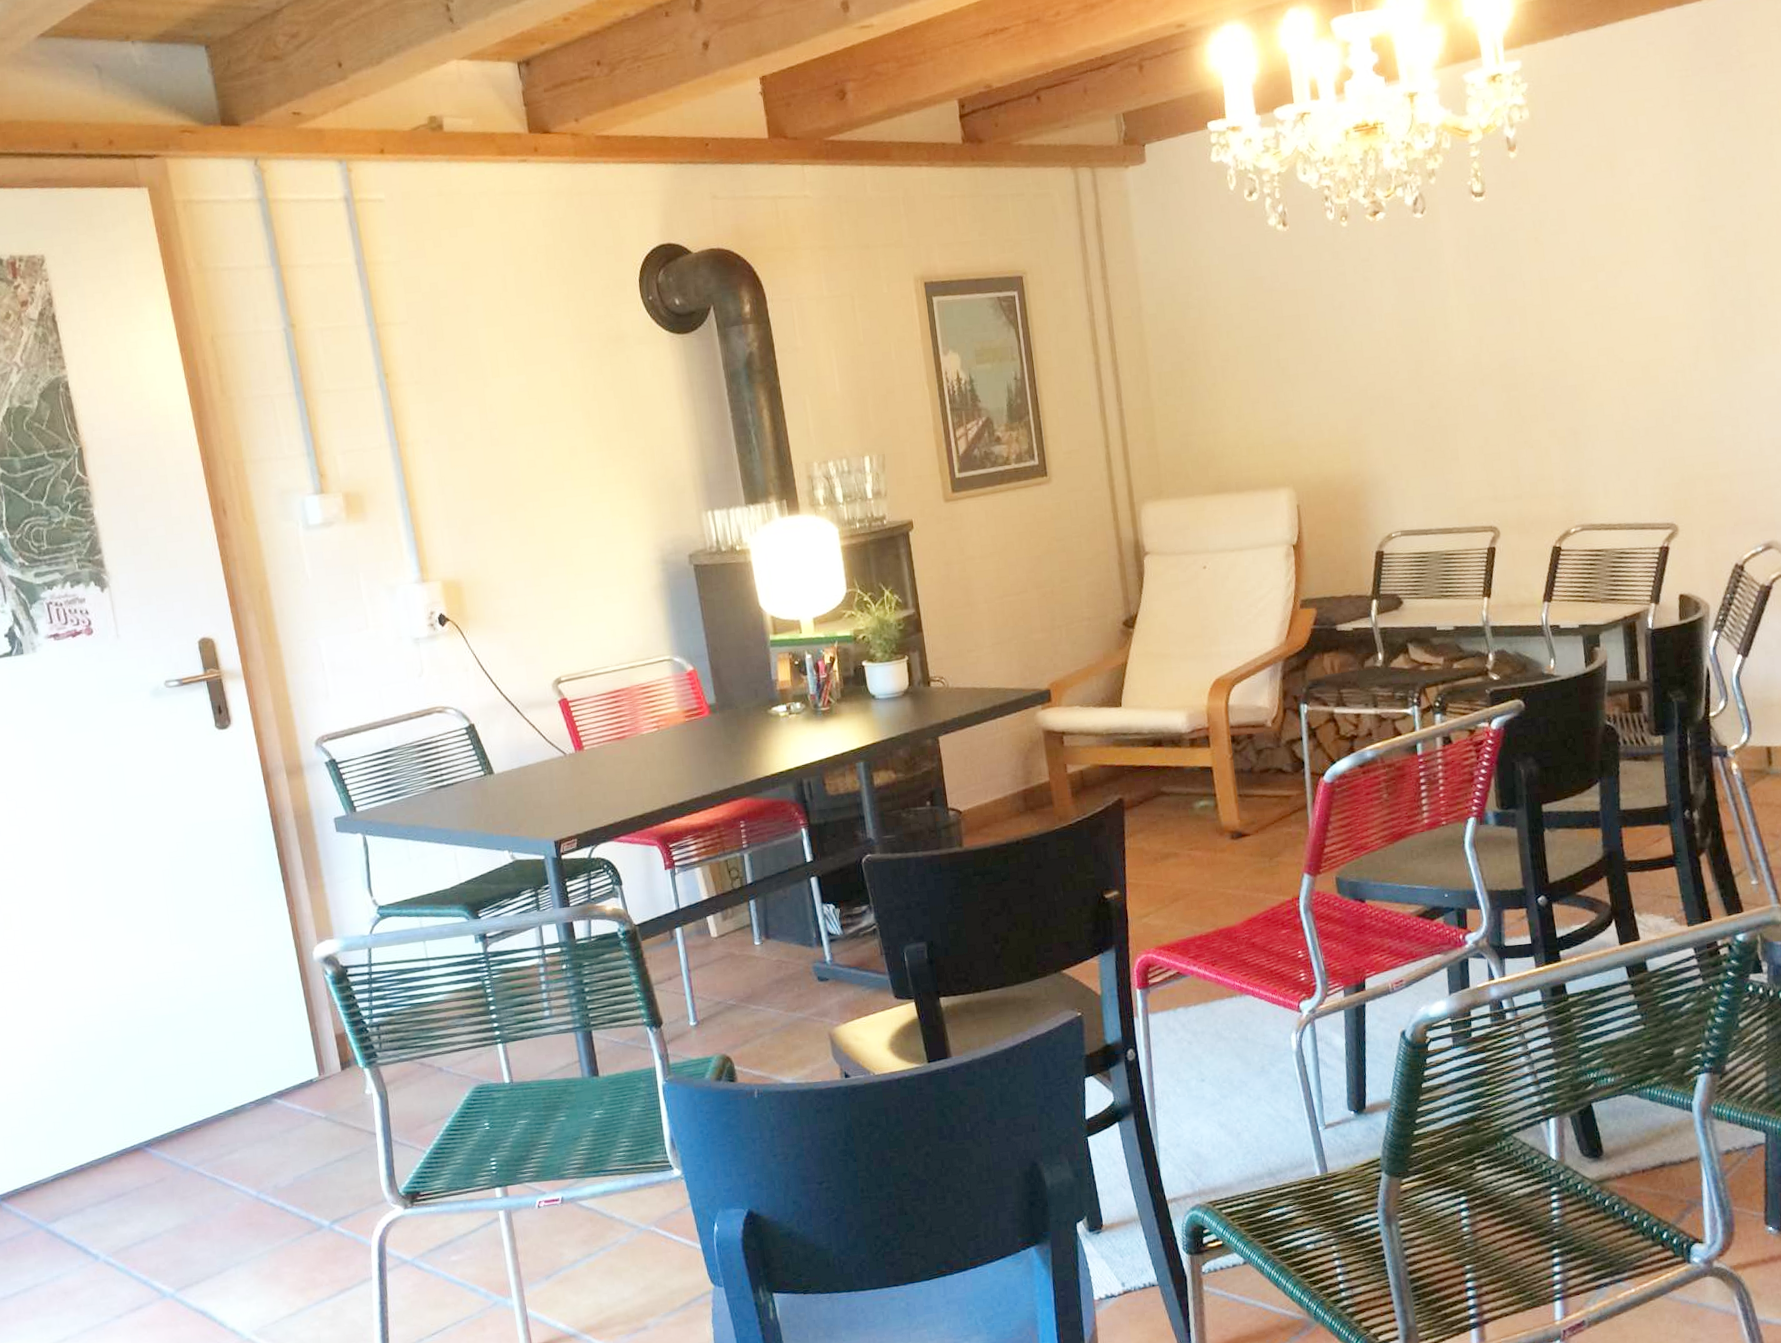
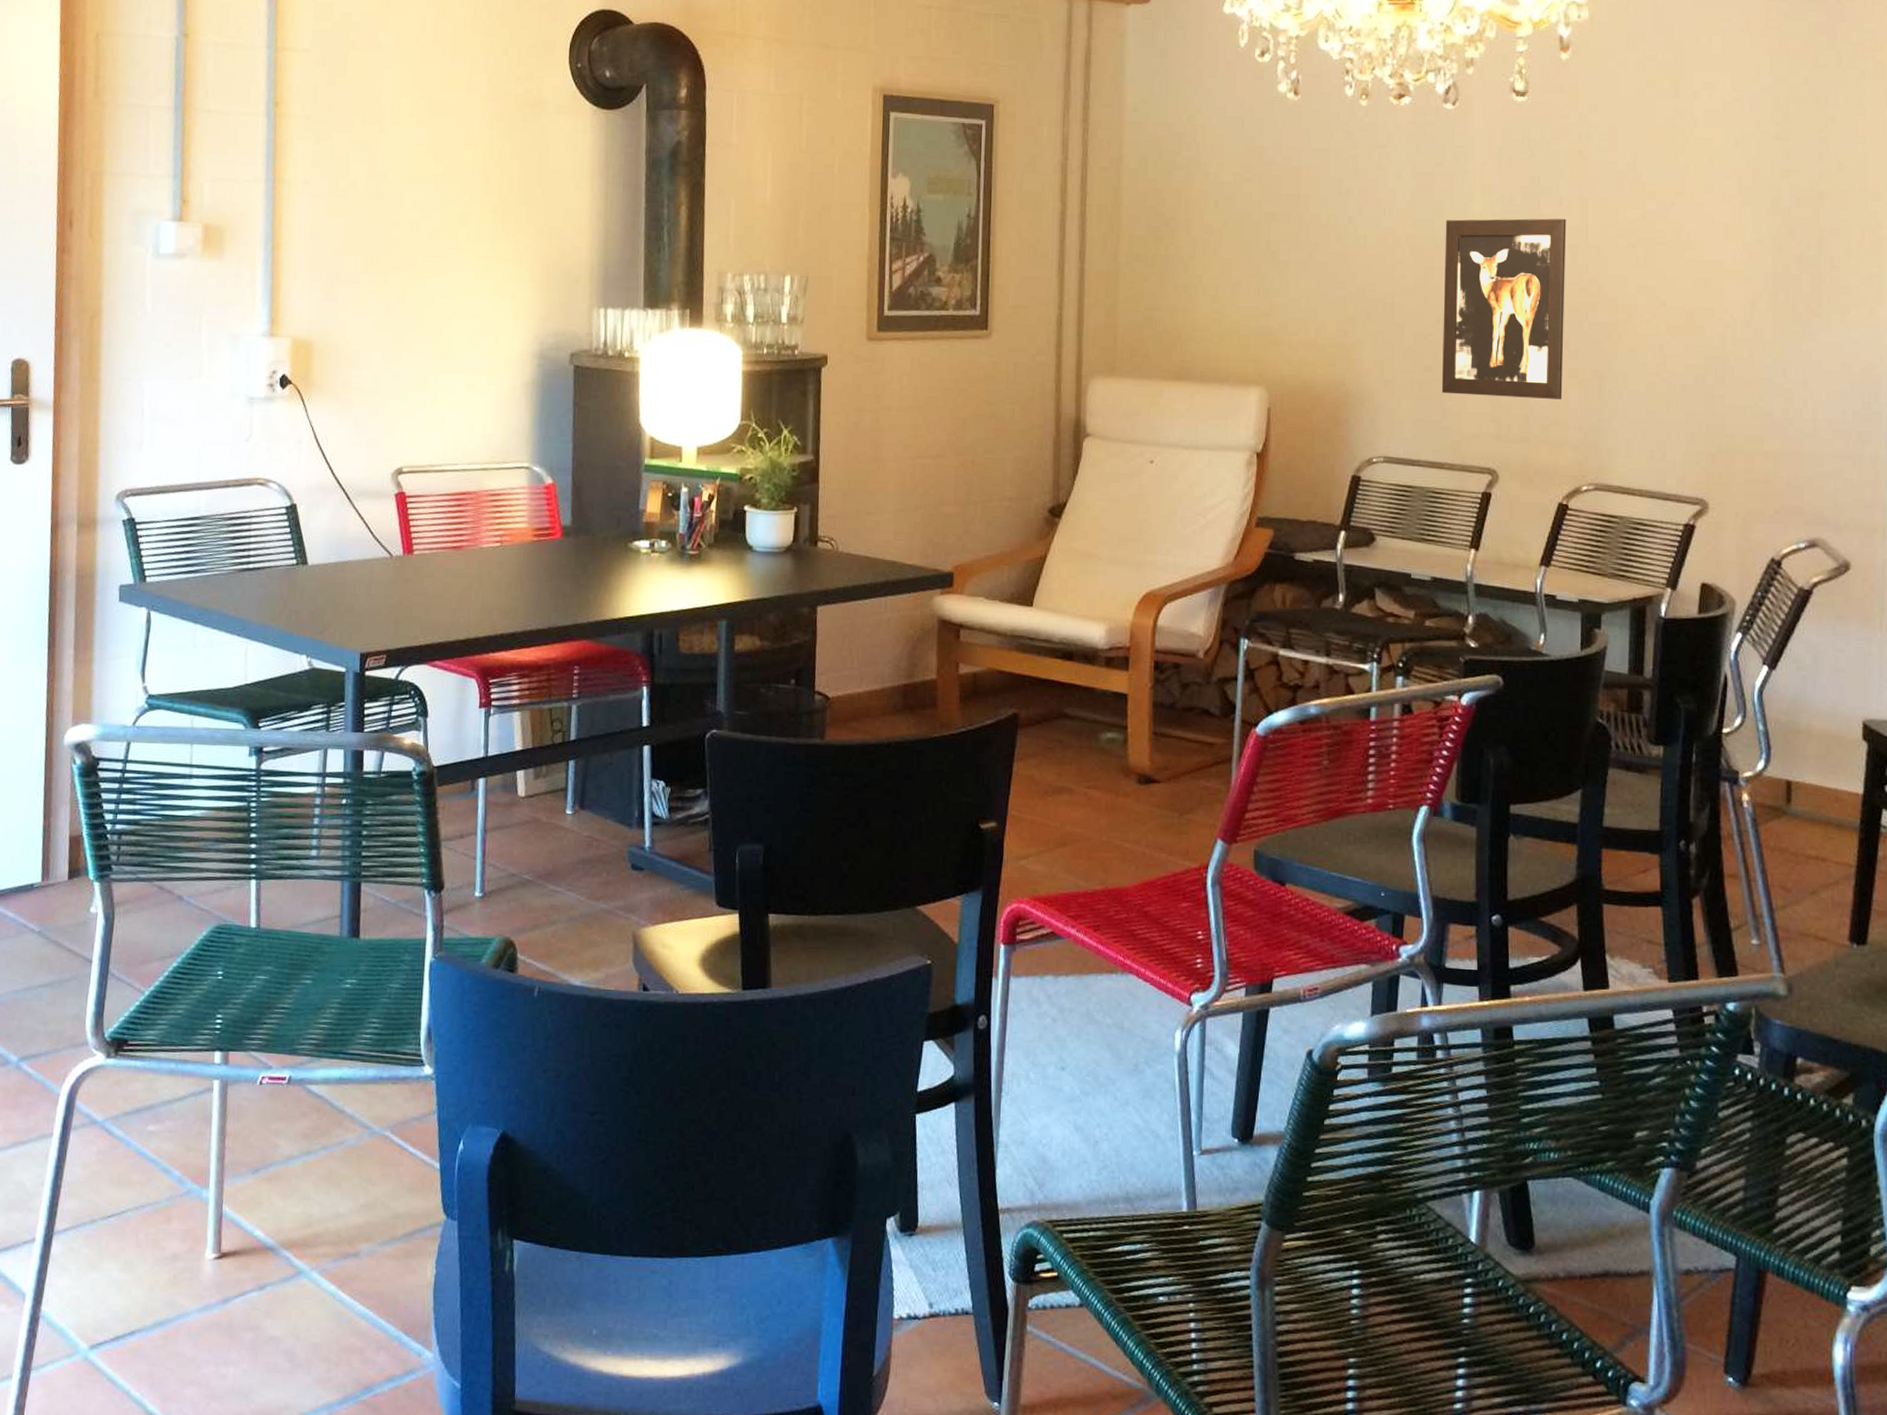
wall art: none [1428,299,1546,468] -> present [1441,218,1567,399]

